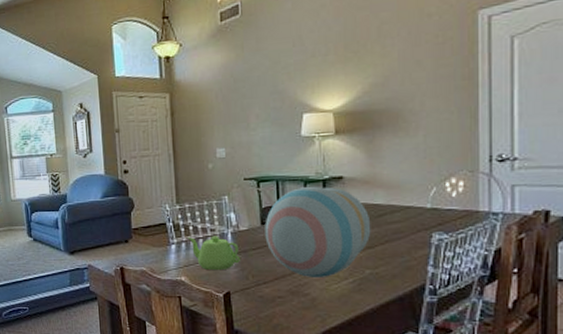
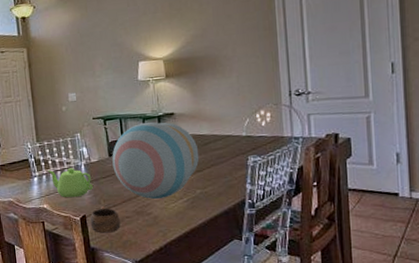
cup: none [235,283,271,314] -> present [90,206,121,233]

